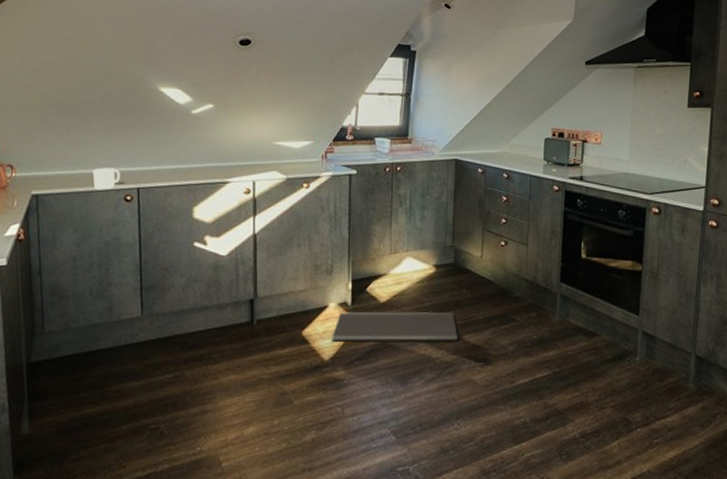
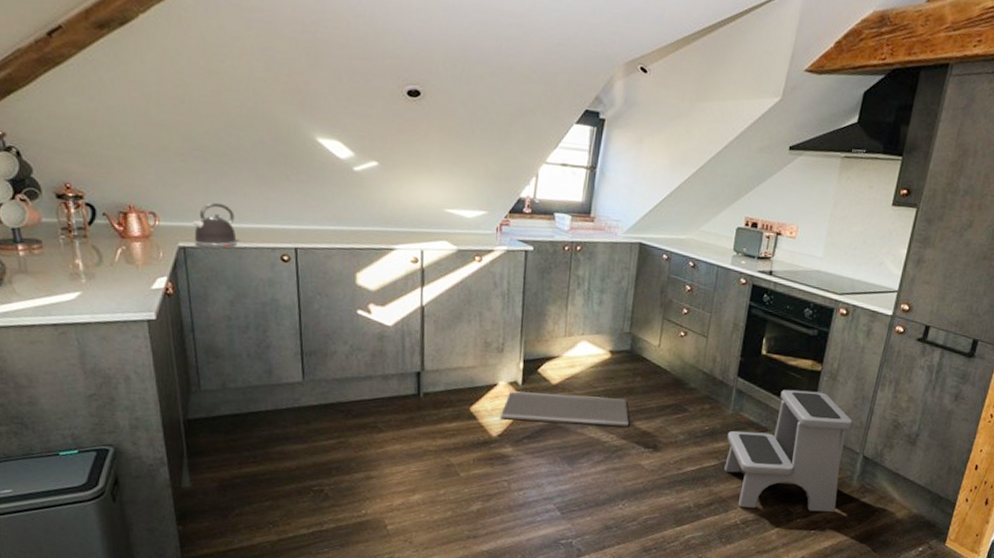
kettle: none [45,152,86,195] -> present [192,202,238,249]
mug: present [92,167,120,190] -> none [245,222,276,248]
step stool: none [557,291,680,420] -> present [724,389,853,513]

